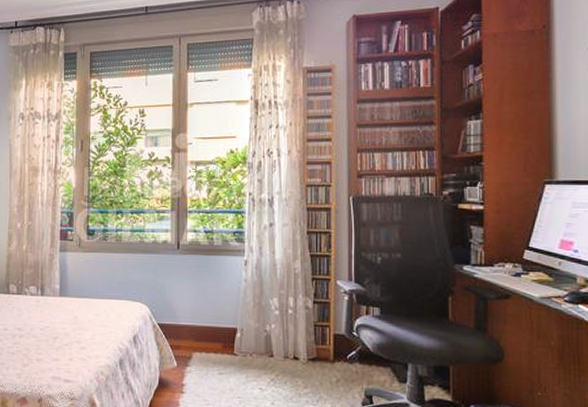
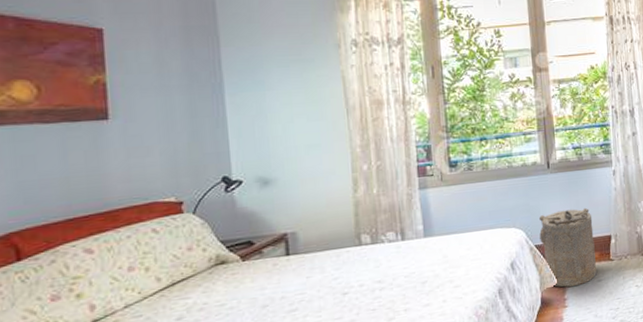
laundry hamper: none [163,293,219,374] -> present [538,207,597,288]

